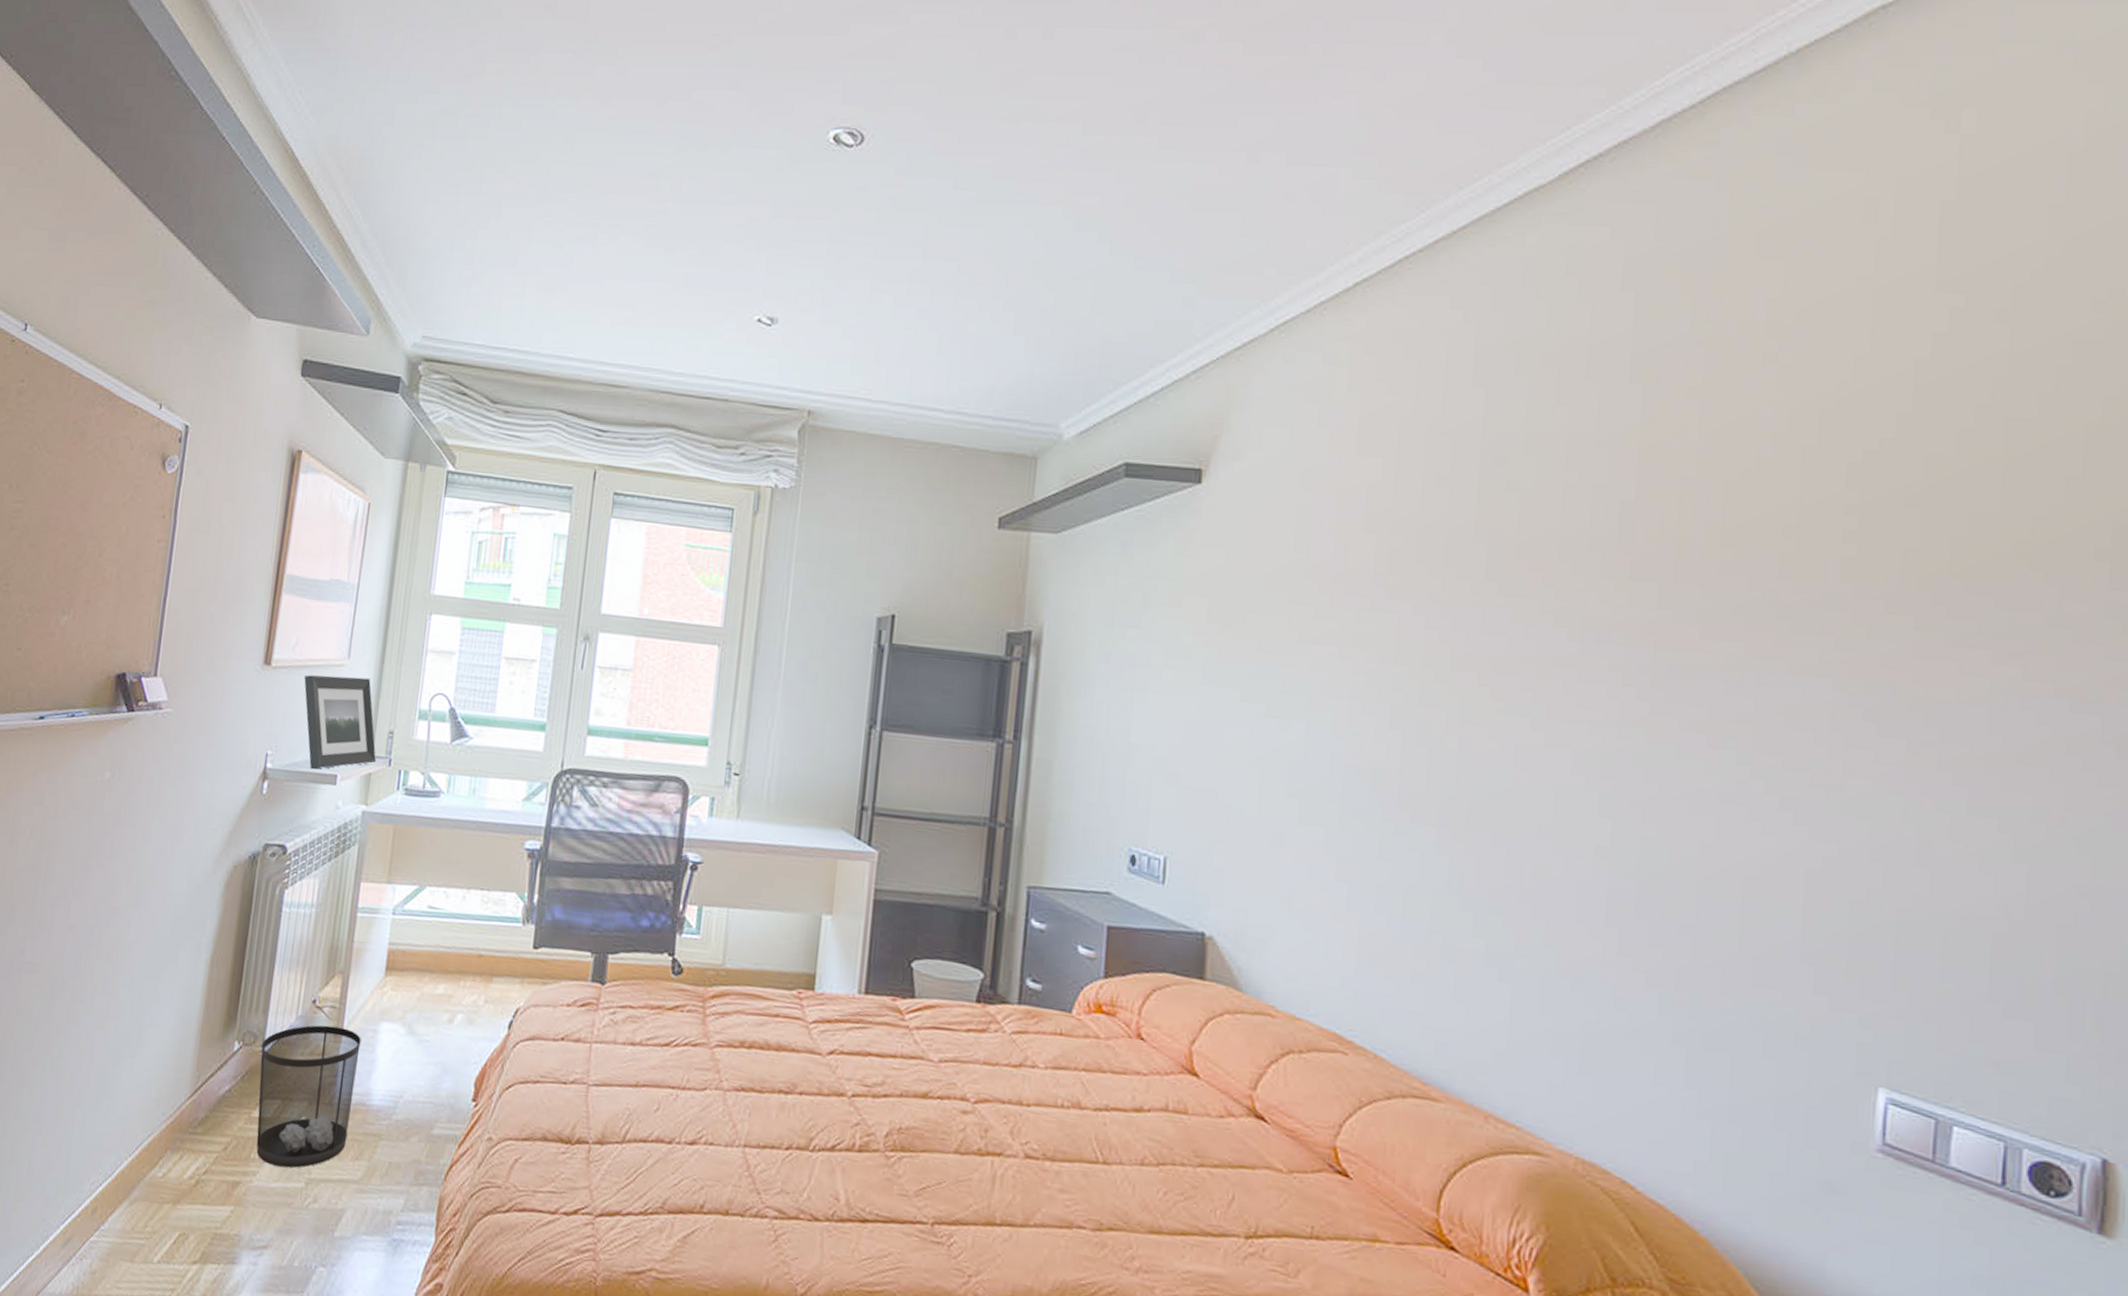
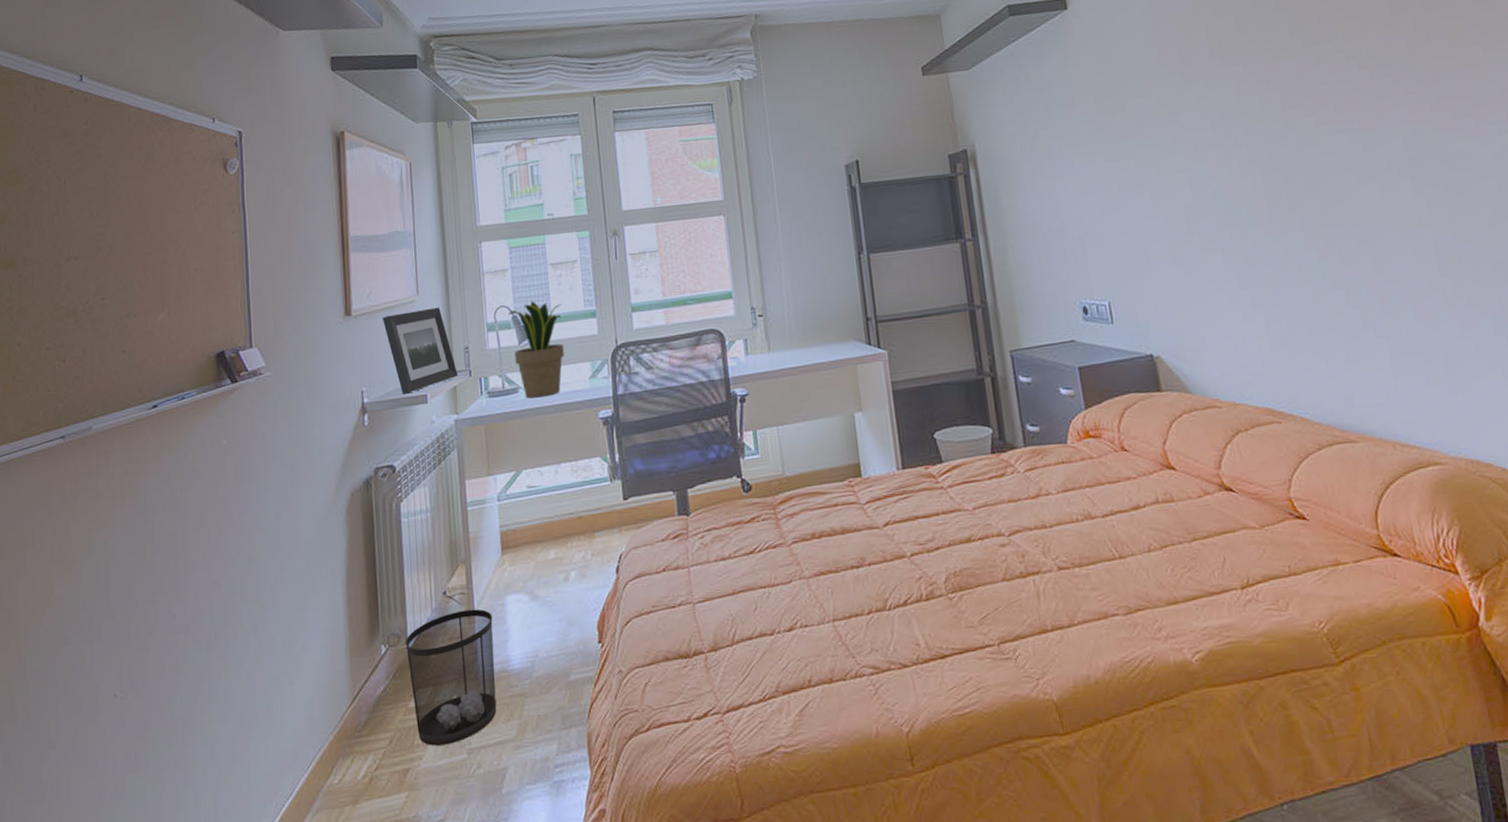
potted plant: none [443,695,508,810] -> present [508,301,564,399]

